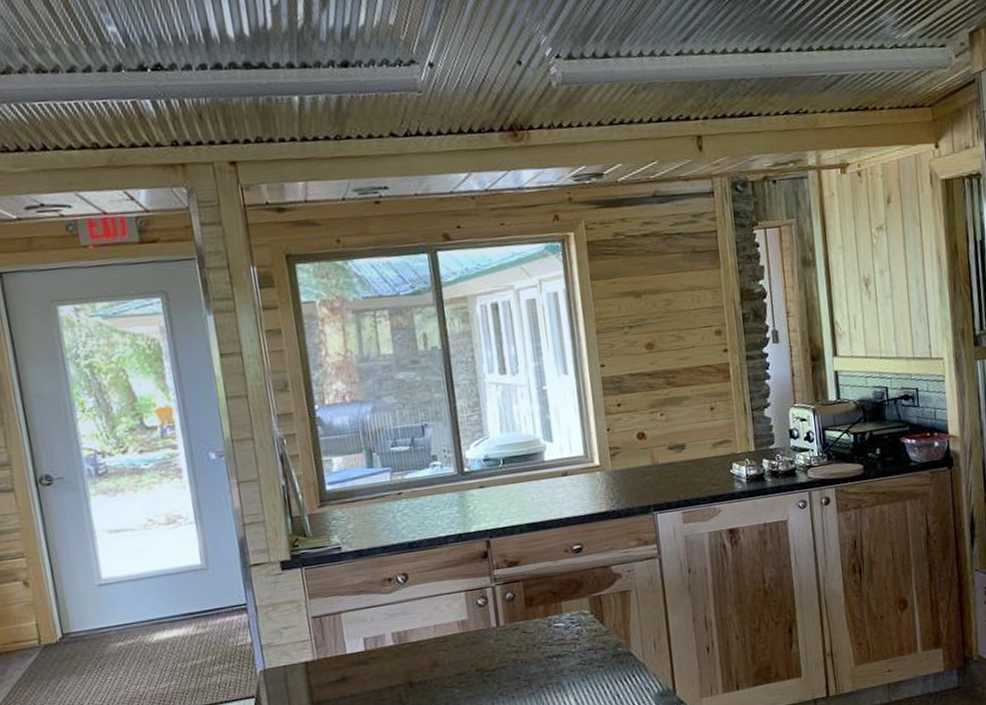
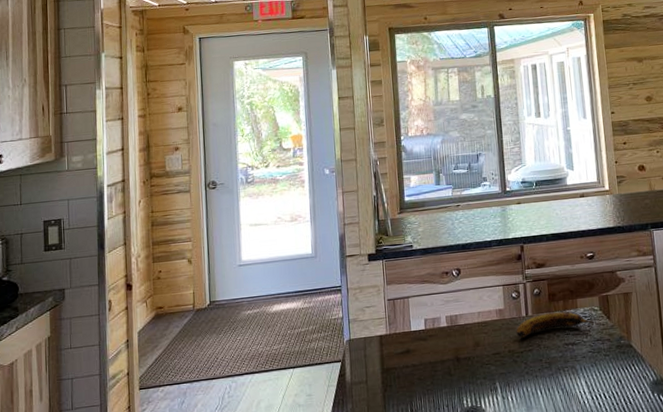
banana: none [484,618,584,653] -> present [516,312,594,338]

